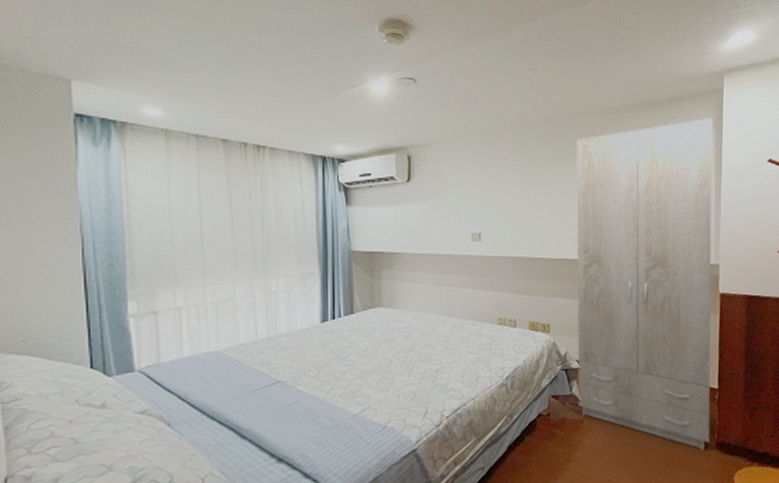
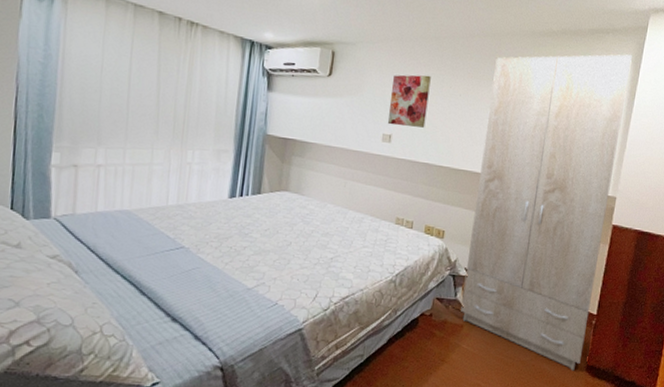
wall art: none [474,167,514,223] -> present [387,74,431,128]

